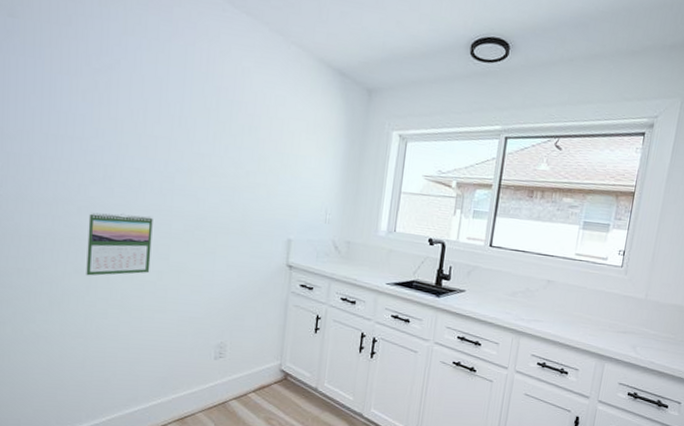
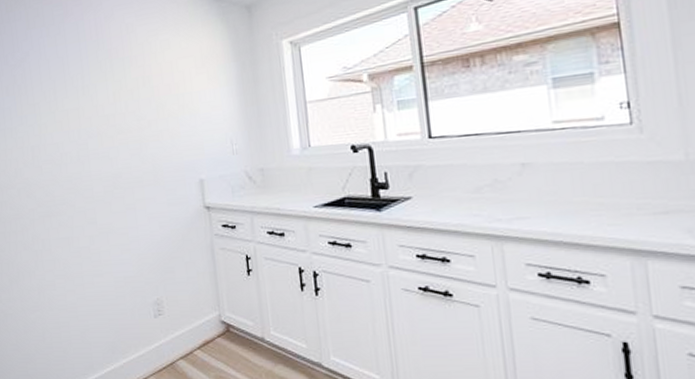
calendar: present [86,212,153,276] -> none [27,184,83,251]

